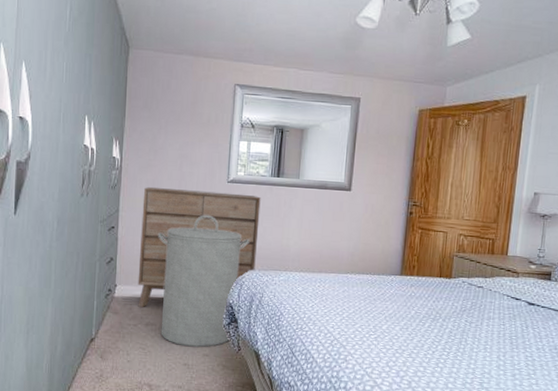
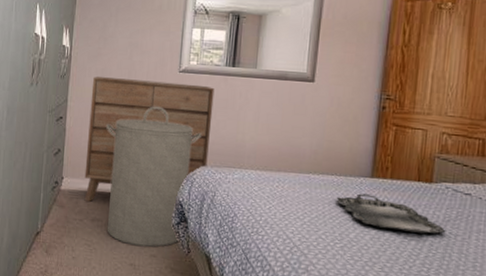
serving tray: none [370,290,463,323] -> present [336,193,446,234]

